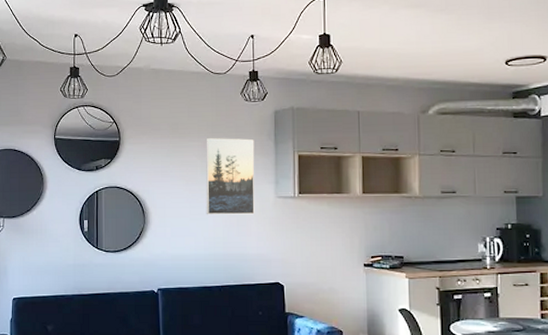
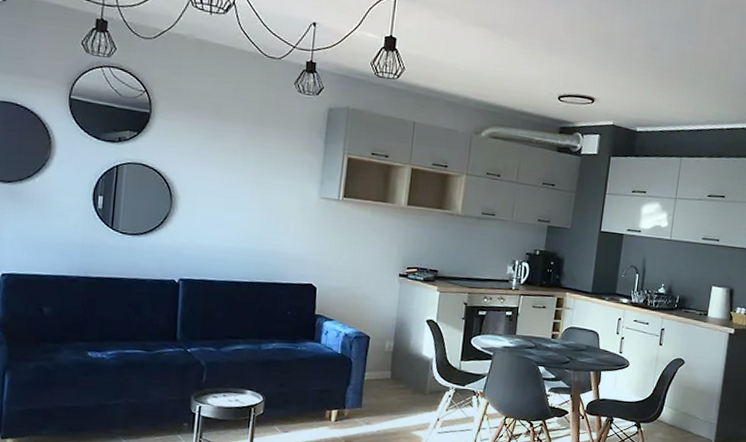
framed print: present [205,137,255,215] -> none [242,125,304,213]

